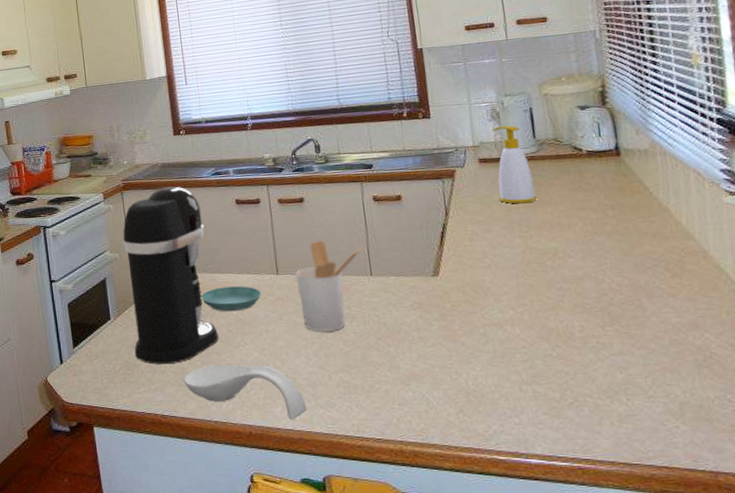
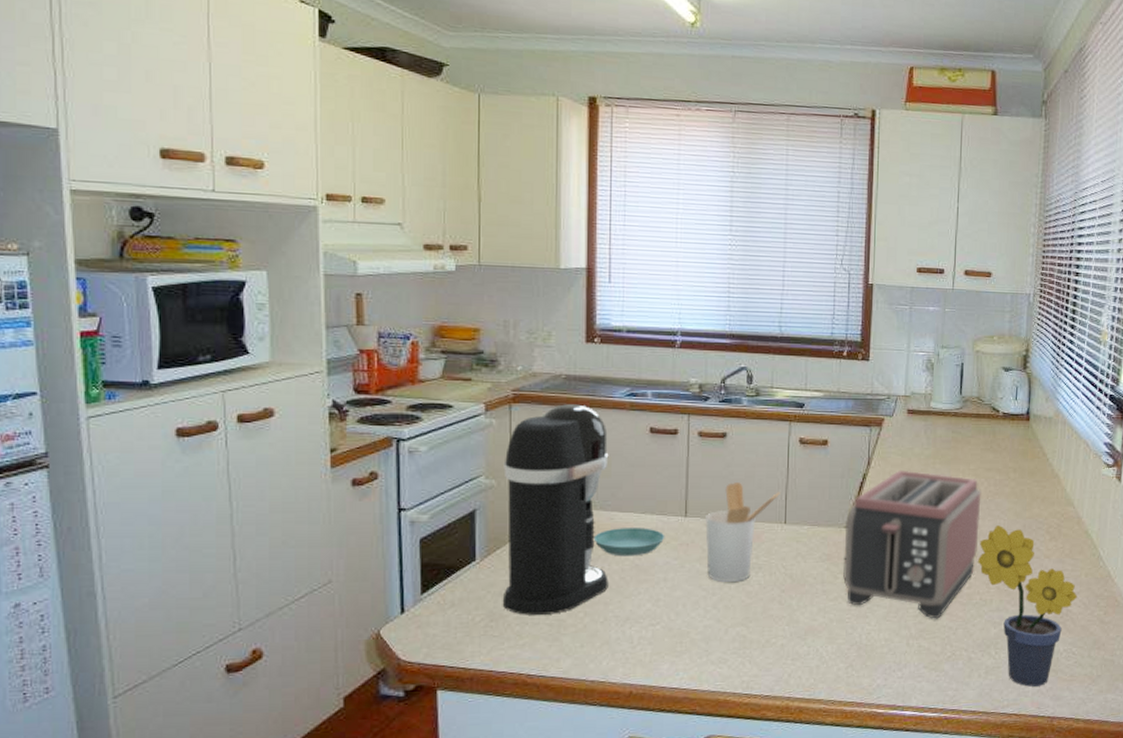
spoon rest: present [183,364,307,420] -> none [559,615,697,678]
toaster: none [432,217,584,364] -> present [843,470,982,619]
soap bottle: present [493,125,536,204] -> none [919,378,953,459]
potted flower: none [585,264,722,437] -> present [977,524,1078,687]

